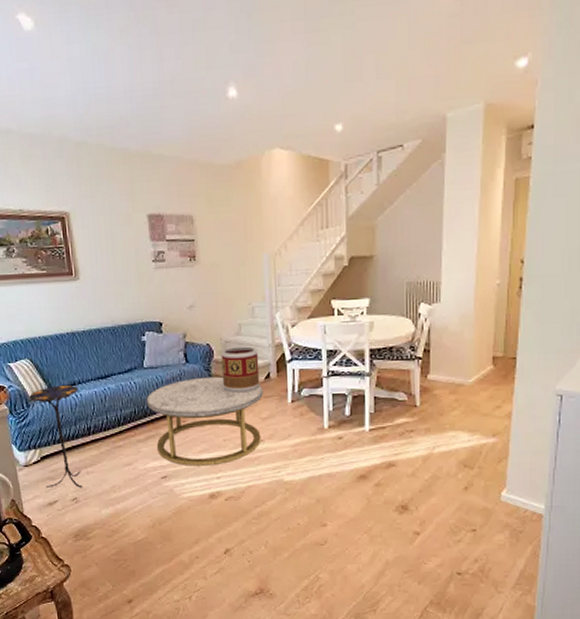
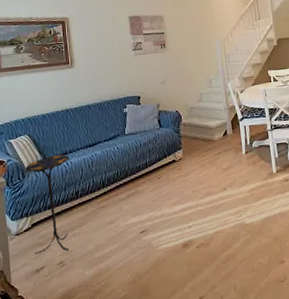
coffee table: present [146,376,263,466] -> none [127,136,224,219]
decorative container: present [221,346,260,393] -> none [187,110,220,150]

